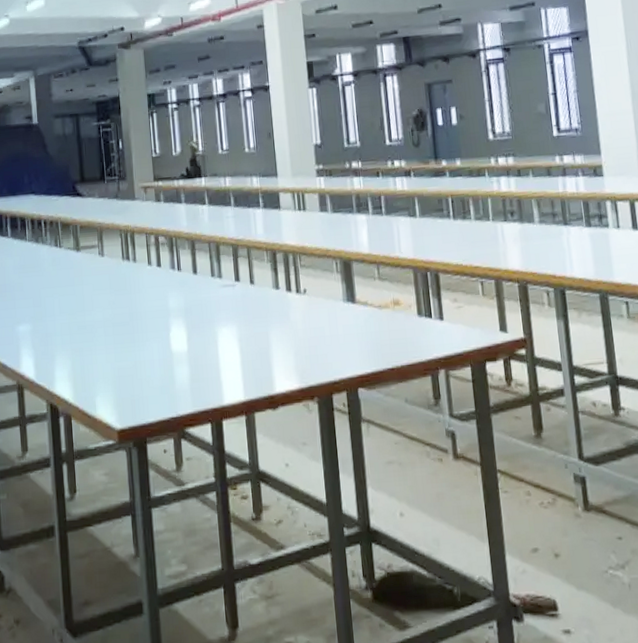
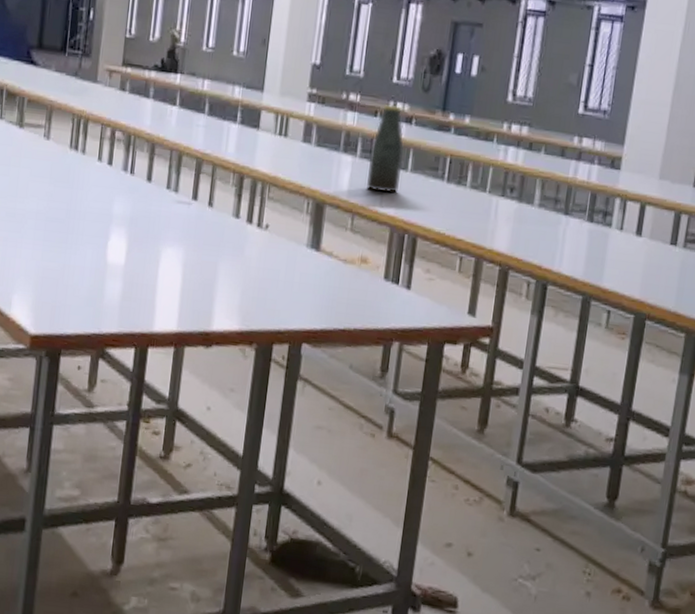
bottle: none [380,164,413,241] -> present [367,105,404,193]

